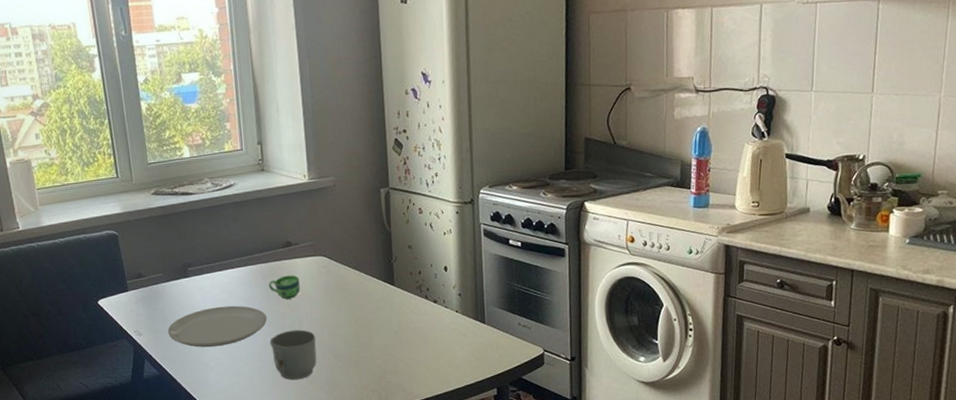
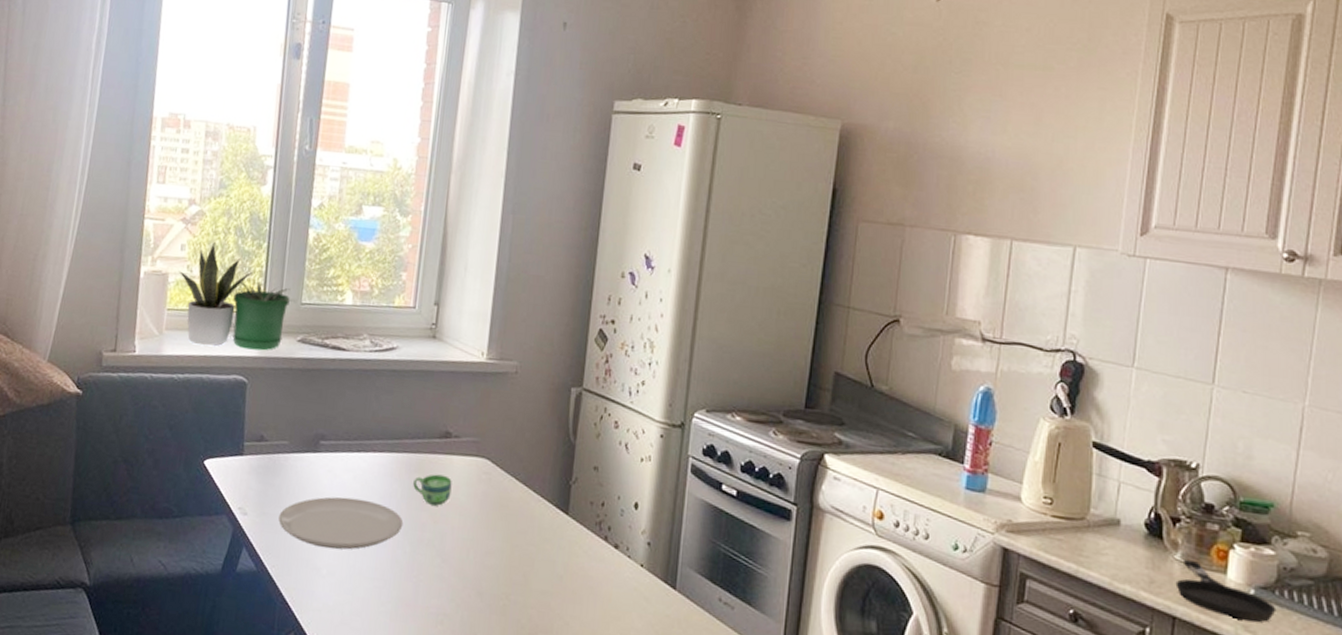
potted plant: none [38,127,102,213] -> present [177,242,254,347]
planter: none [87,153,142,209] -> present [232,280,295,350]
mug: present [270,329,317,380] -> none [400,546,458,615]
frying pan: none [852,227,925,263] -> present [1175,560,1277,622]

